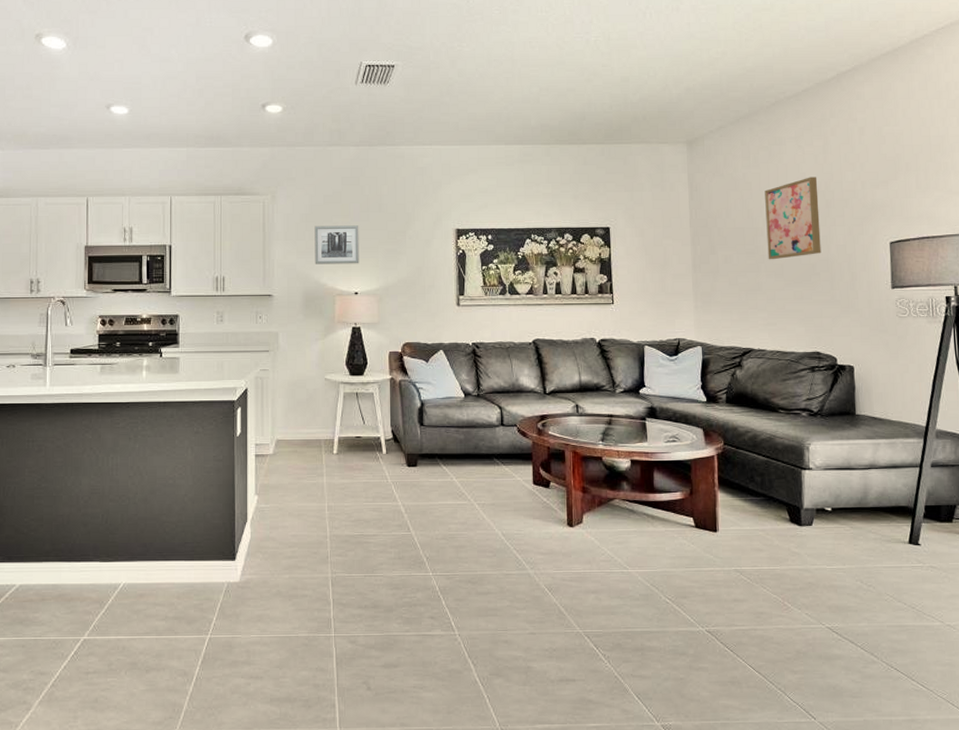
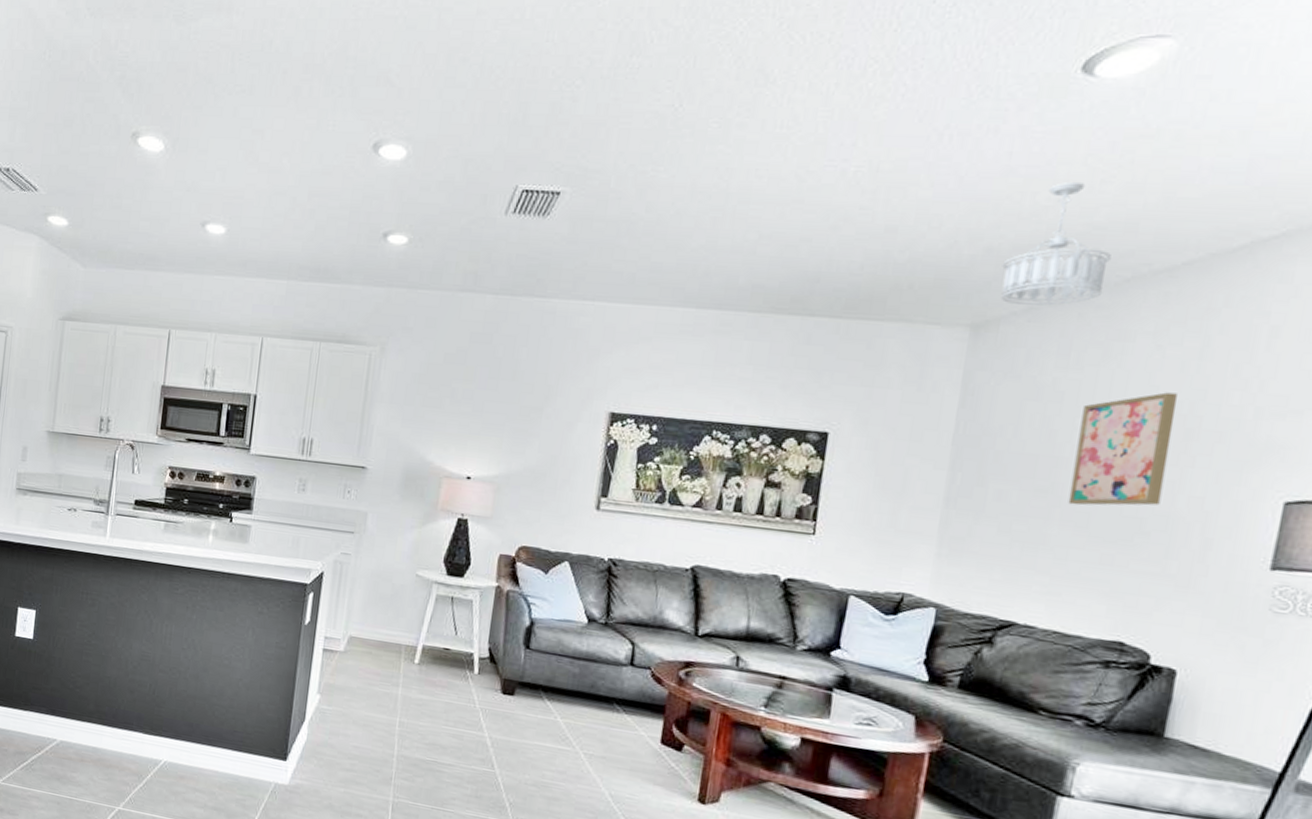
wall art: present [314,225,359,265] -> none [422,389,484,443]
ceiling light fixture: none [698,41,761,125] -> present [1000,181,1111,306]

